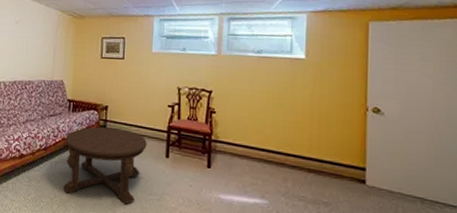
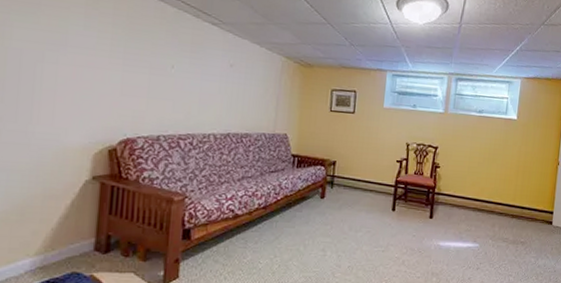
coffee table: present [63,127,147,205] -> none [285,183,375,258]

